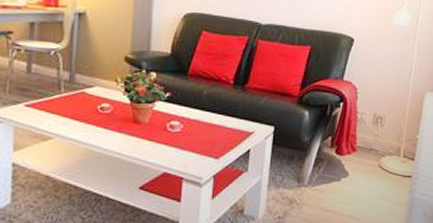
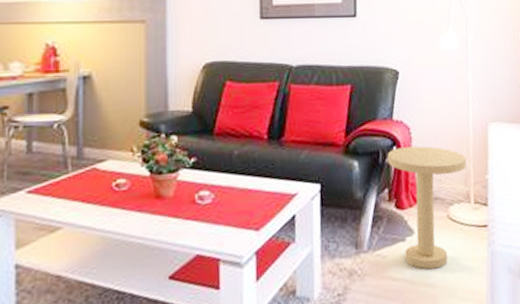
side table: none [334,104,402,206] -> present [387,146,467,270]

